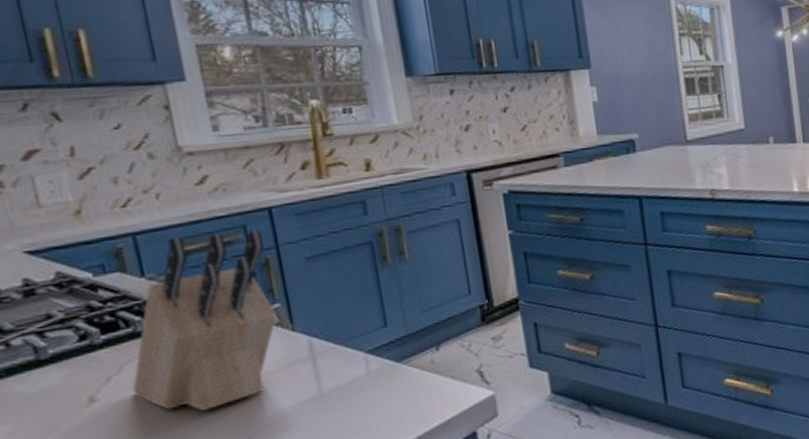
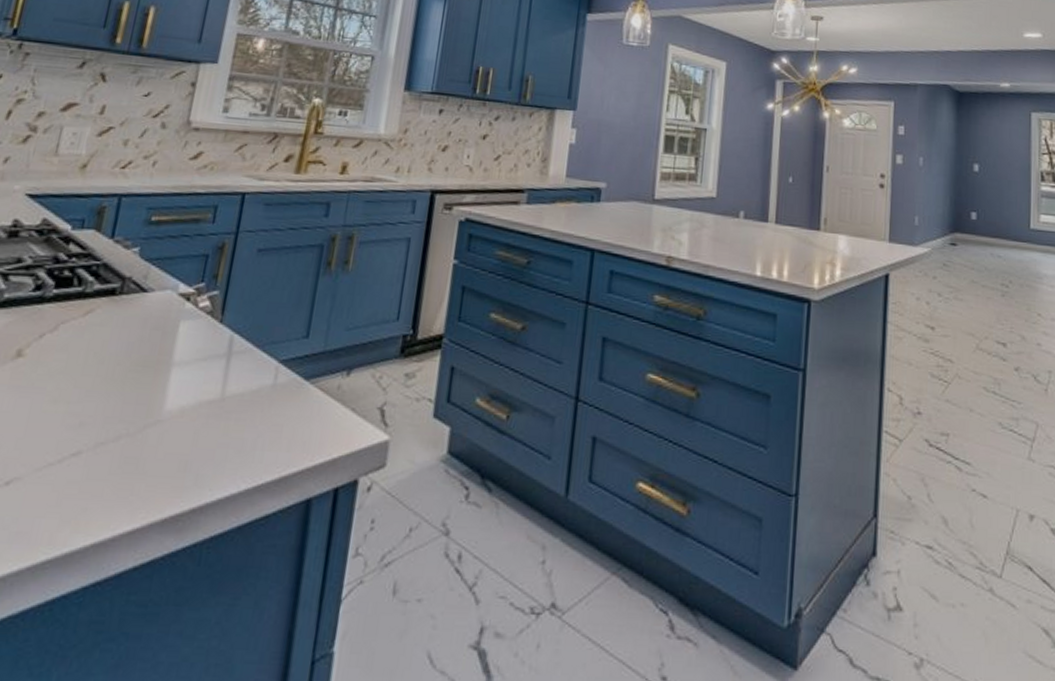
knife block: present [132,229,278,411] -> none [57,205,228,390]

